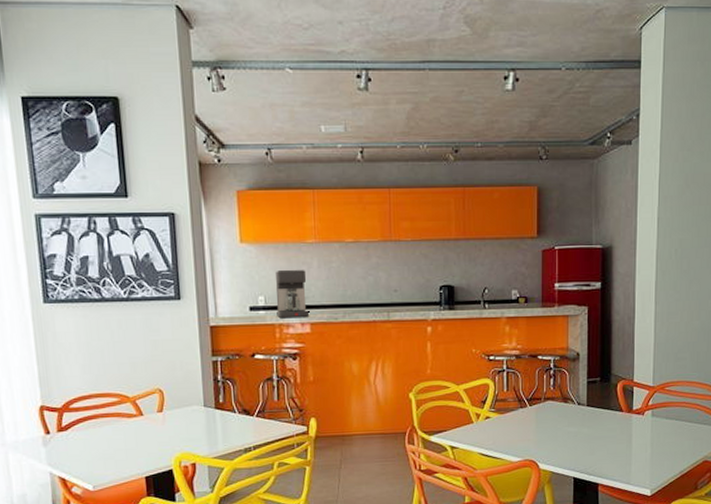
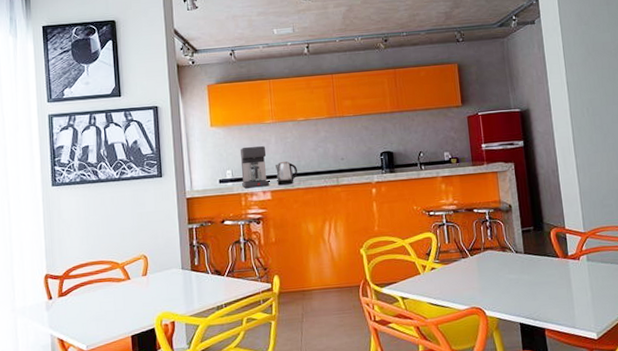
kettle: none [317,290,342,318] -> present [275,161,297,186]

